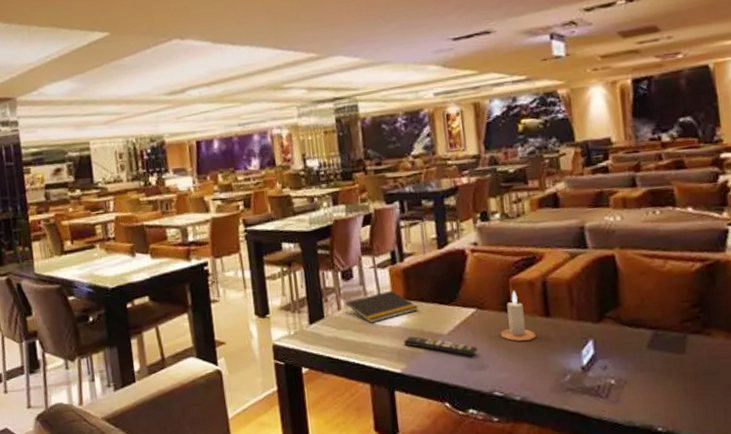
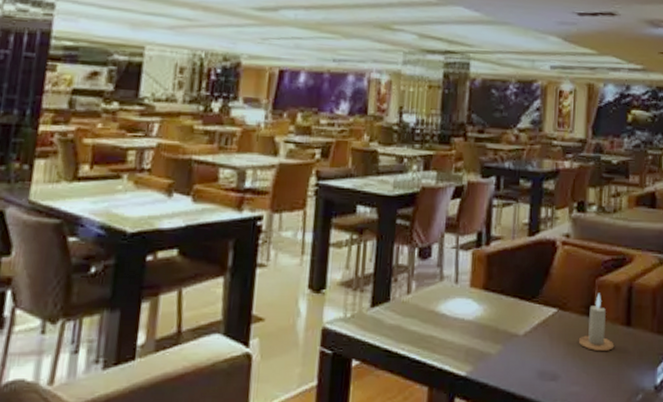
notepad: present [345,290,419,323] -> none [416,277,497,313]
remote control: present [403,336,478,356] -> none [474,334,553,364]

